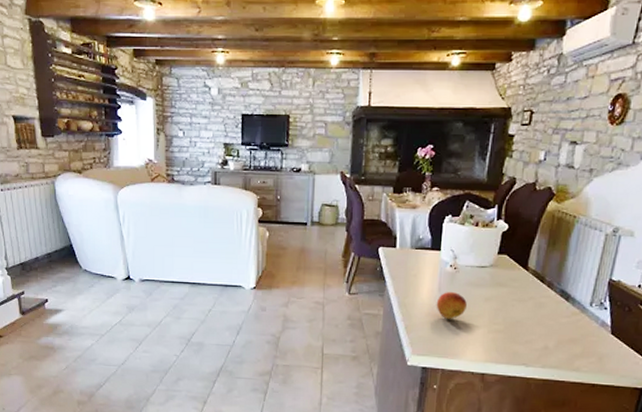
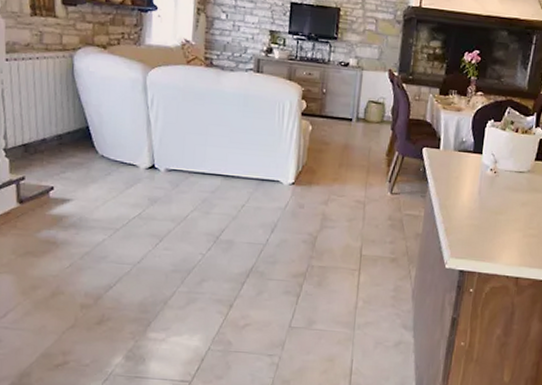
fruit: present [436,292,467,319] -> none [475,195,505,223]

